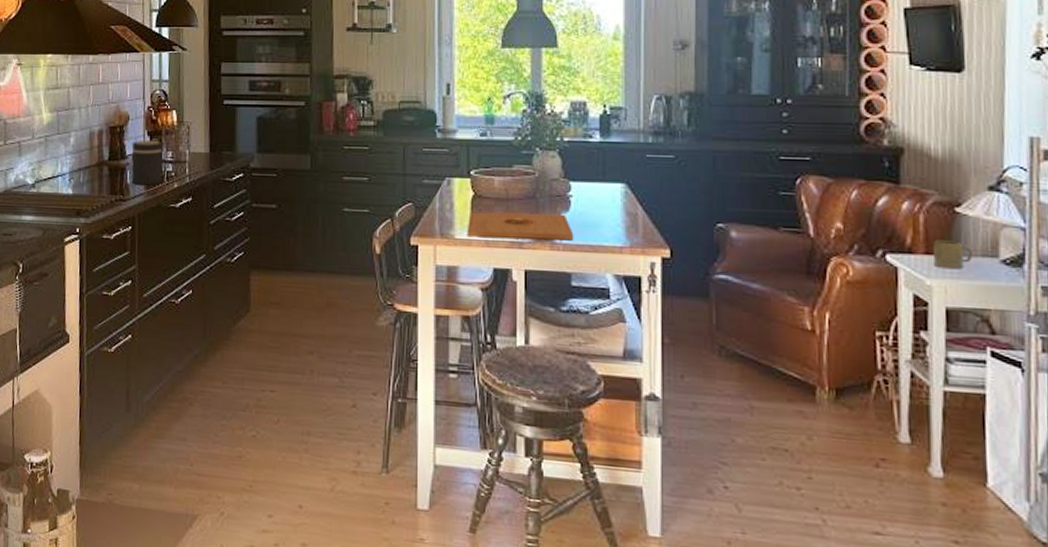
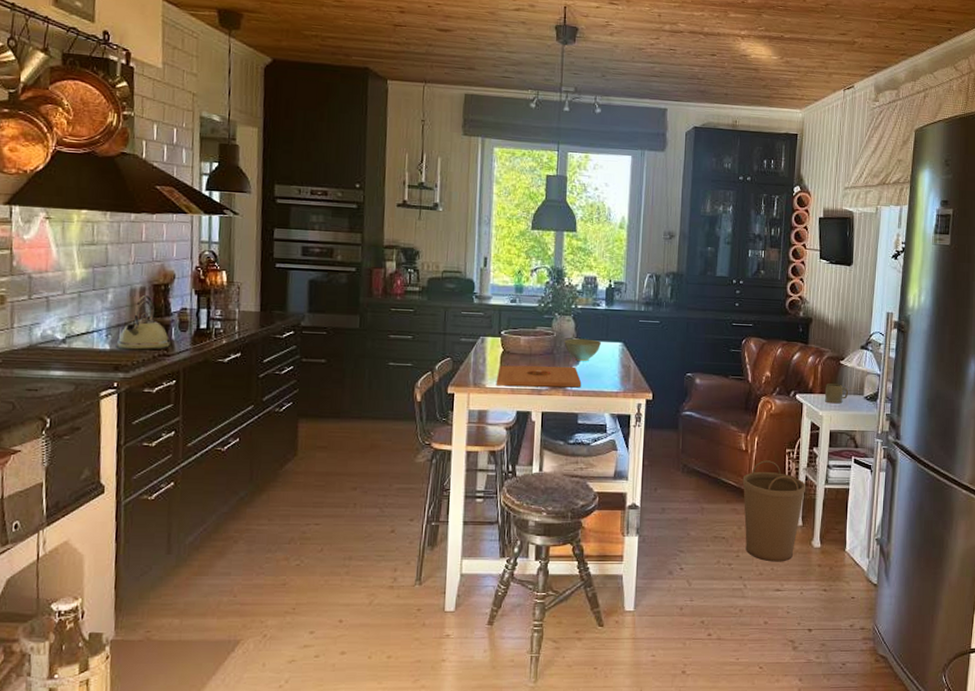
kettle: none [77,138,127,196] -> present [115,295,171,352]
cylinder: present [131,140,163,186] -> none [177,298,211,342]
bowl: none [549,178,596,208] -> present [564,338,601,362]
basket: none [809,345,913,493] -> present [742,460,806,562]

